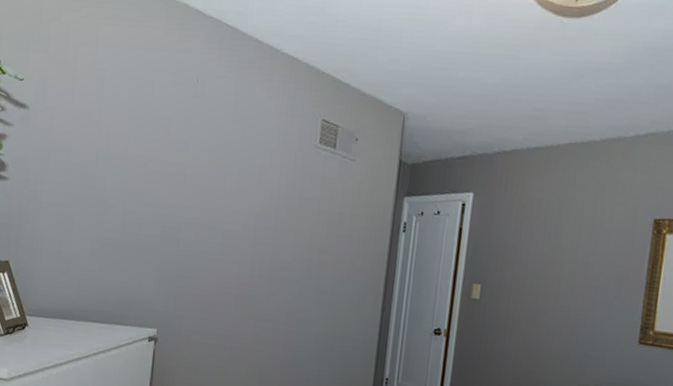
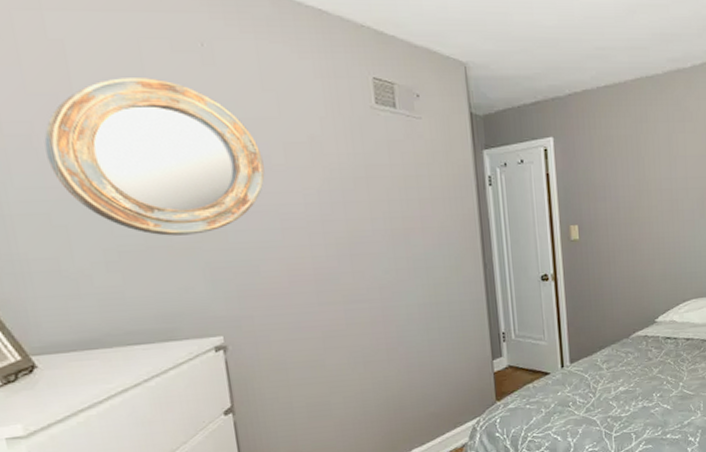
home mirror: none [73,102,220,238] -> present [44,78,265,236]

